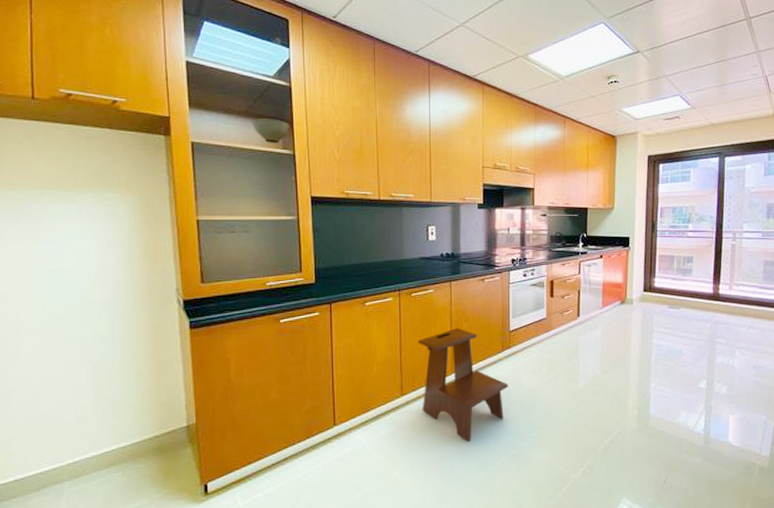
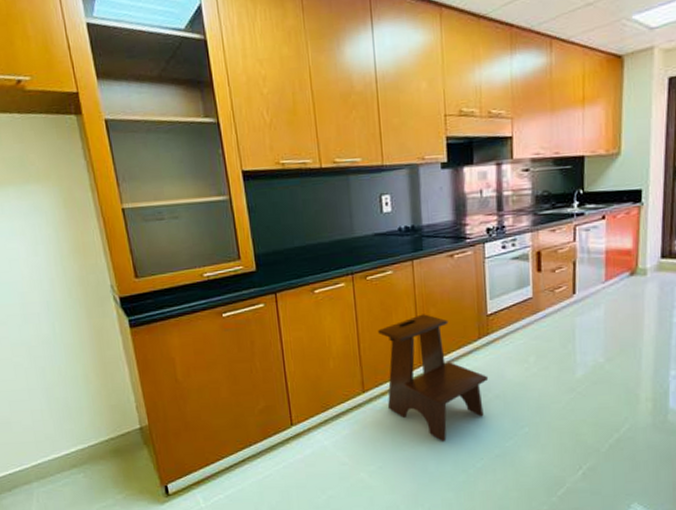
bowl: present [251,119,291,143] -> none [166,81,211,112]

